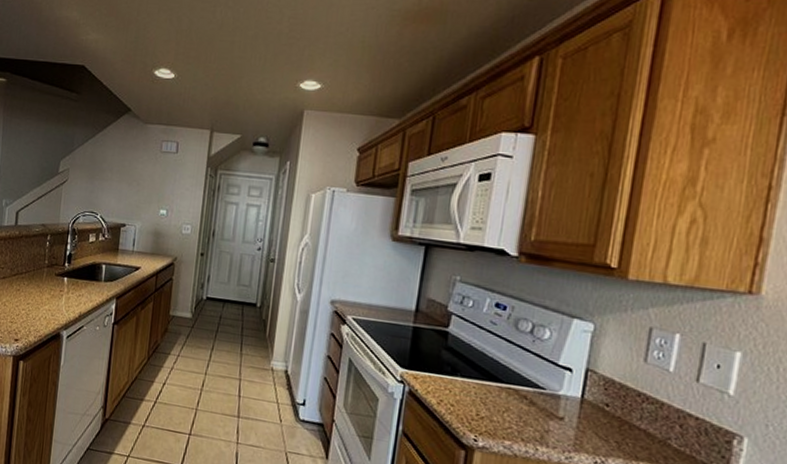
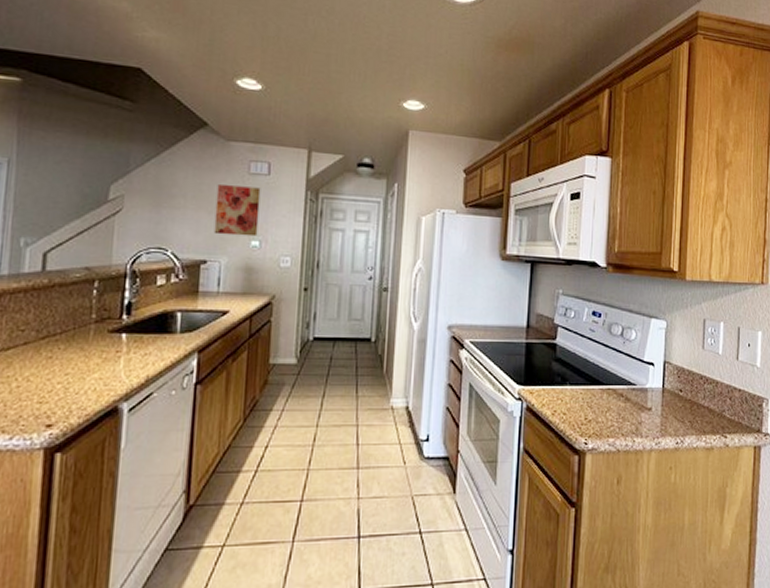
wall art: none [132,161,170,206] -> present [214,185,261,237]

